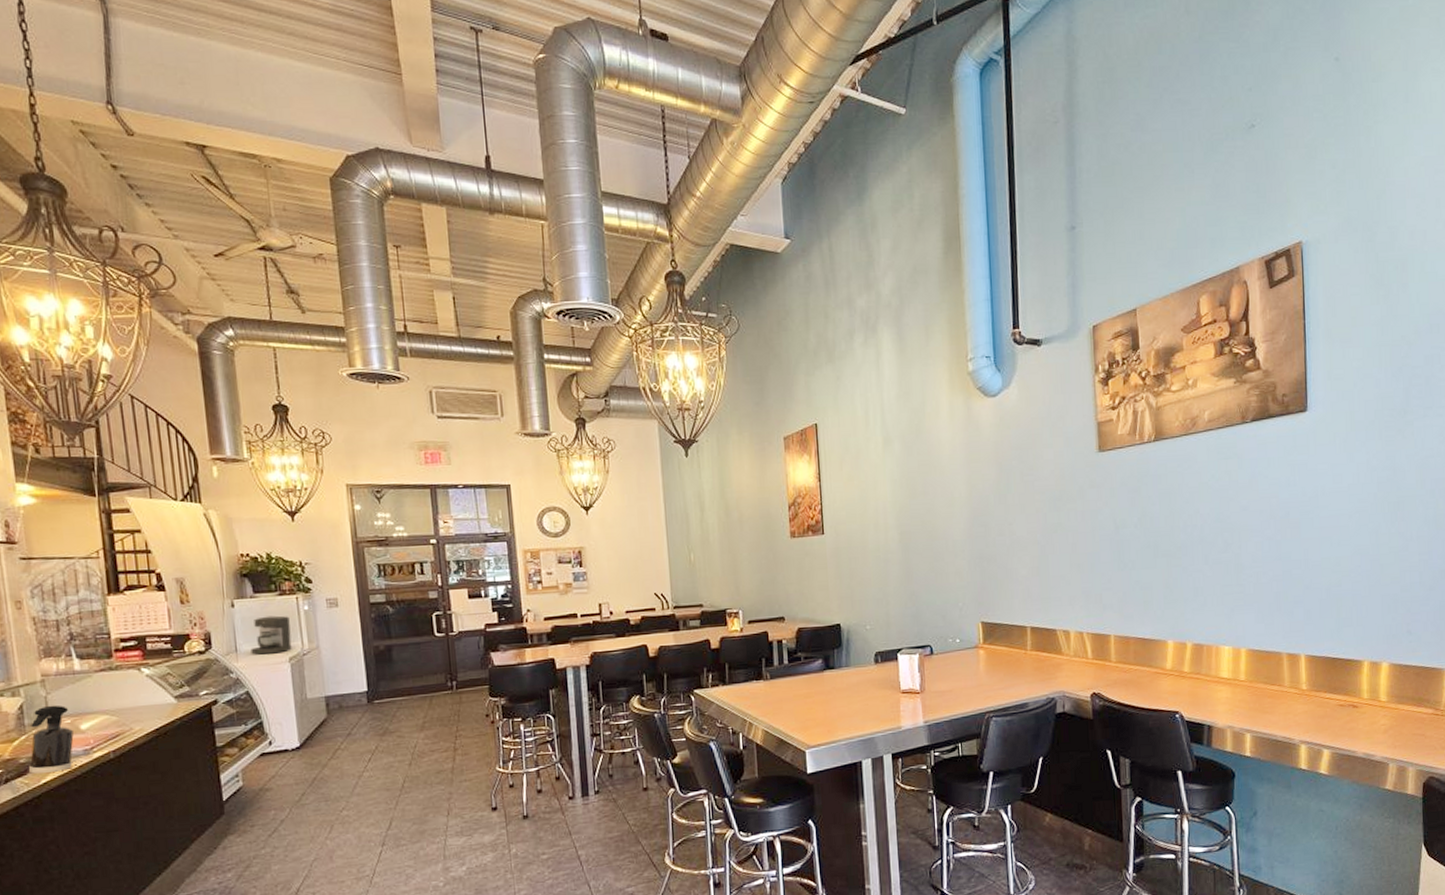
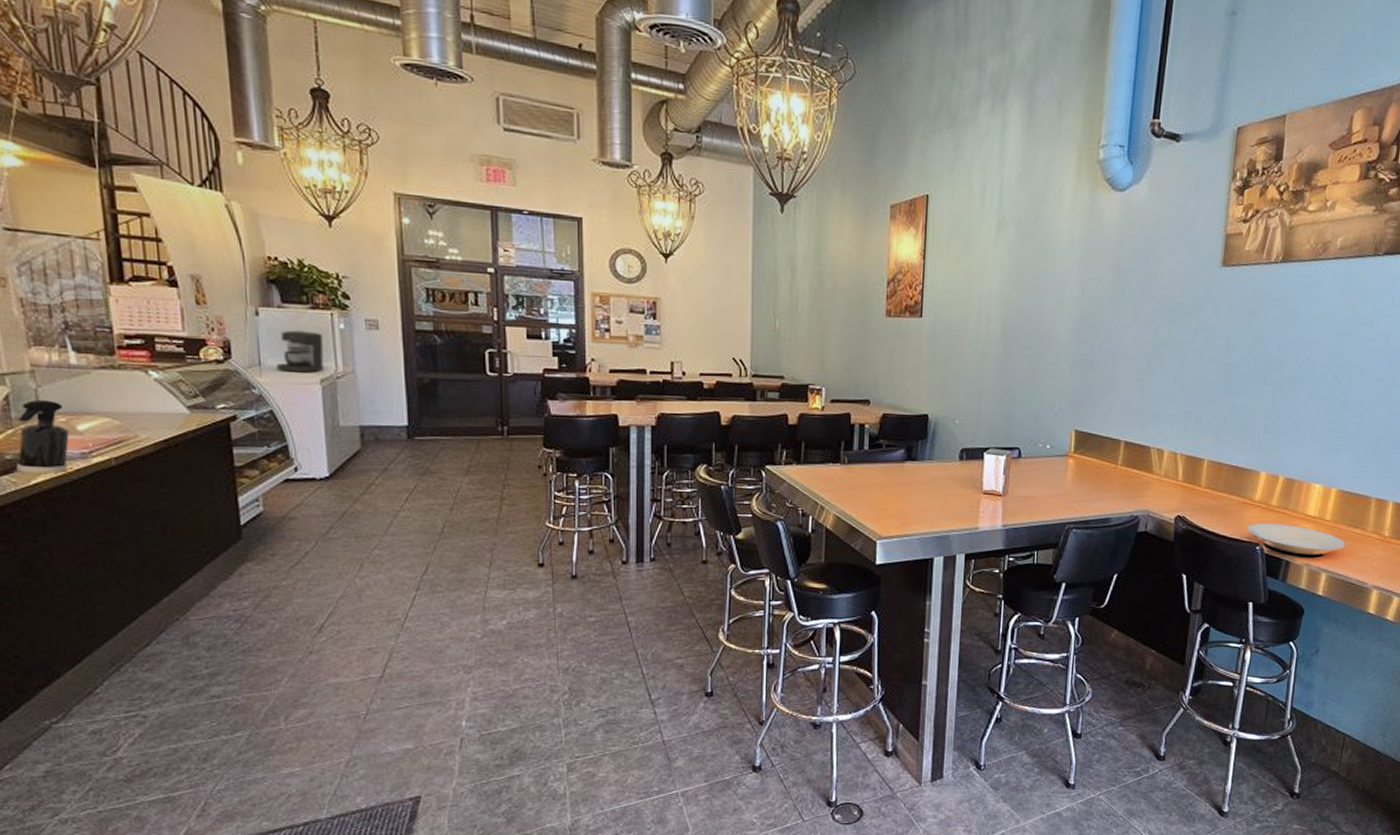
plate: none [1163,689,1264,721] -> present [1246,523,1345,558]

